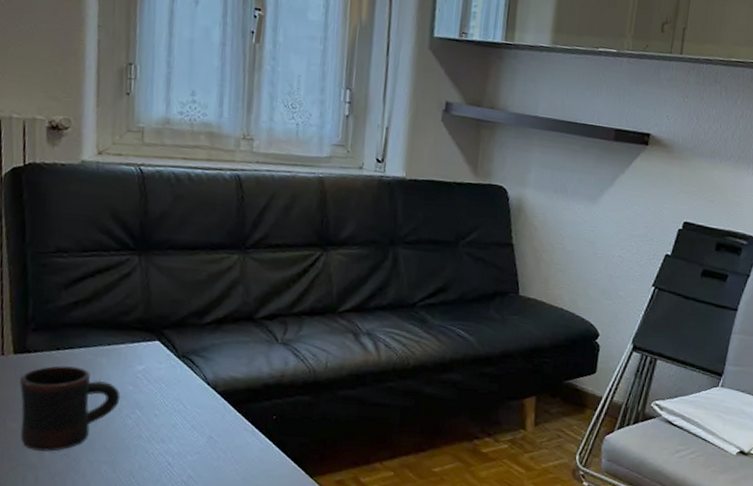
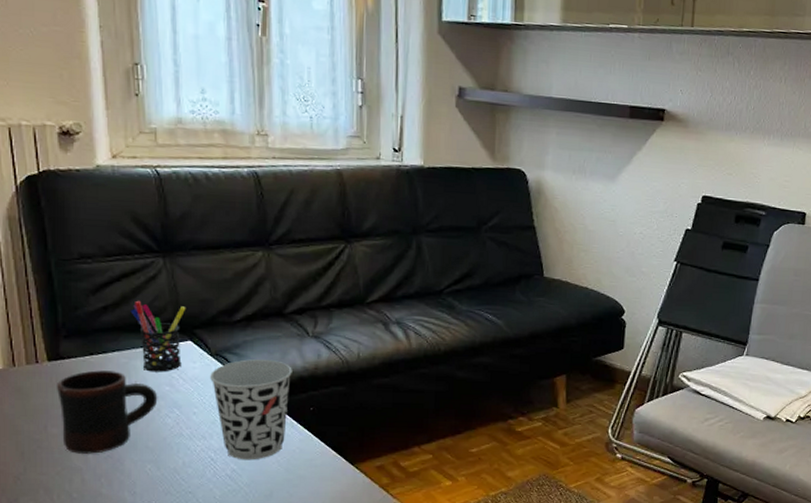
pen holder: none [101,297,157,372] -> present [130,300,186,372]
cup: none [175,363,258,468] -> present [210,359,292,460]

